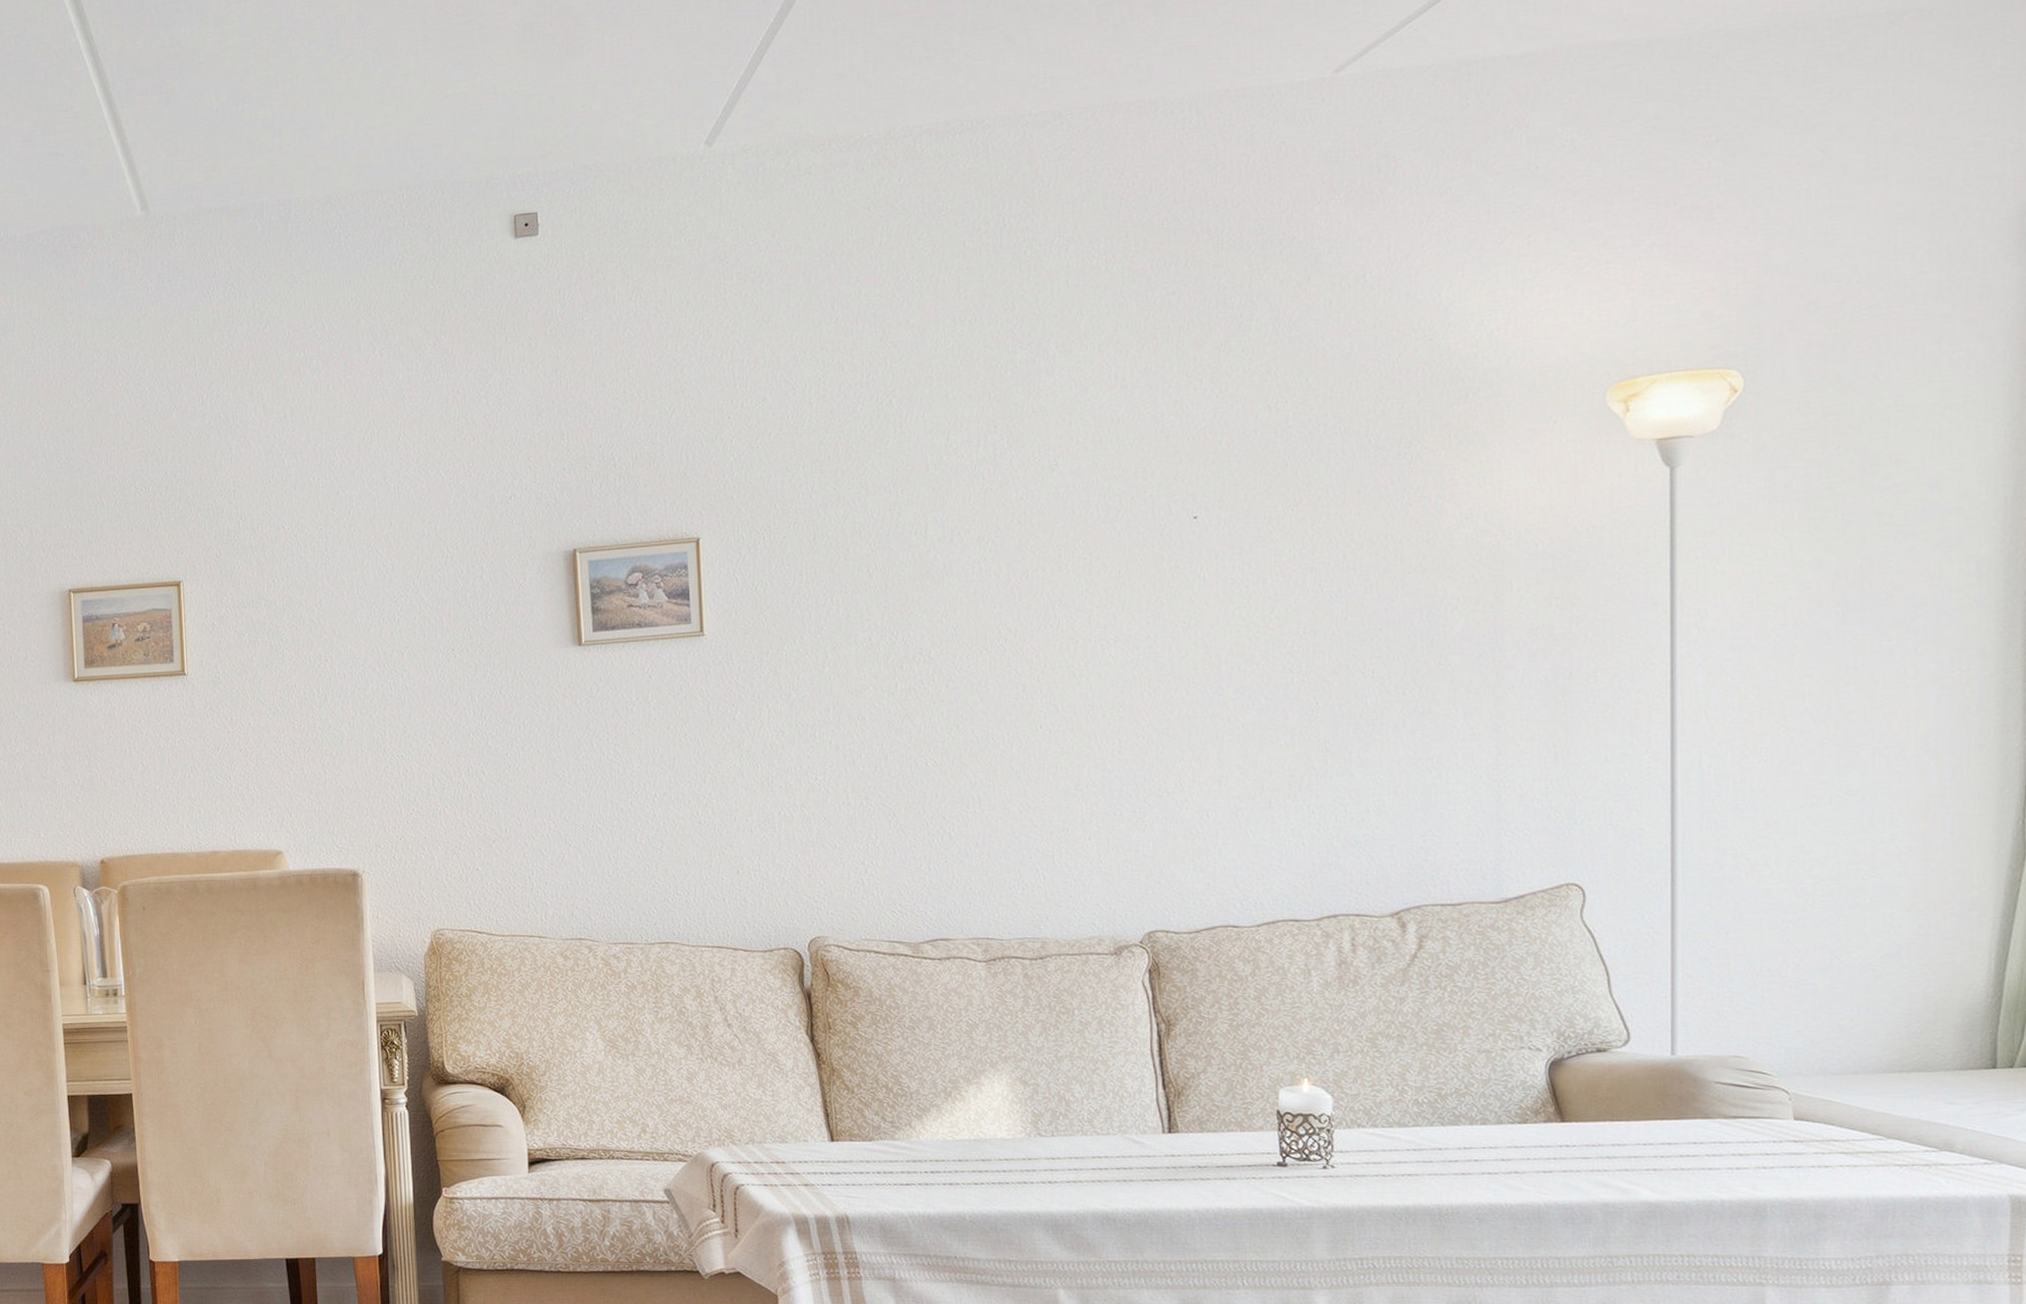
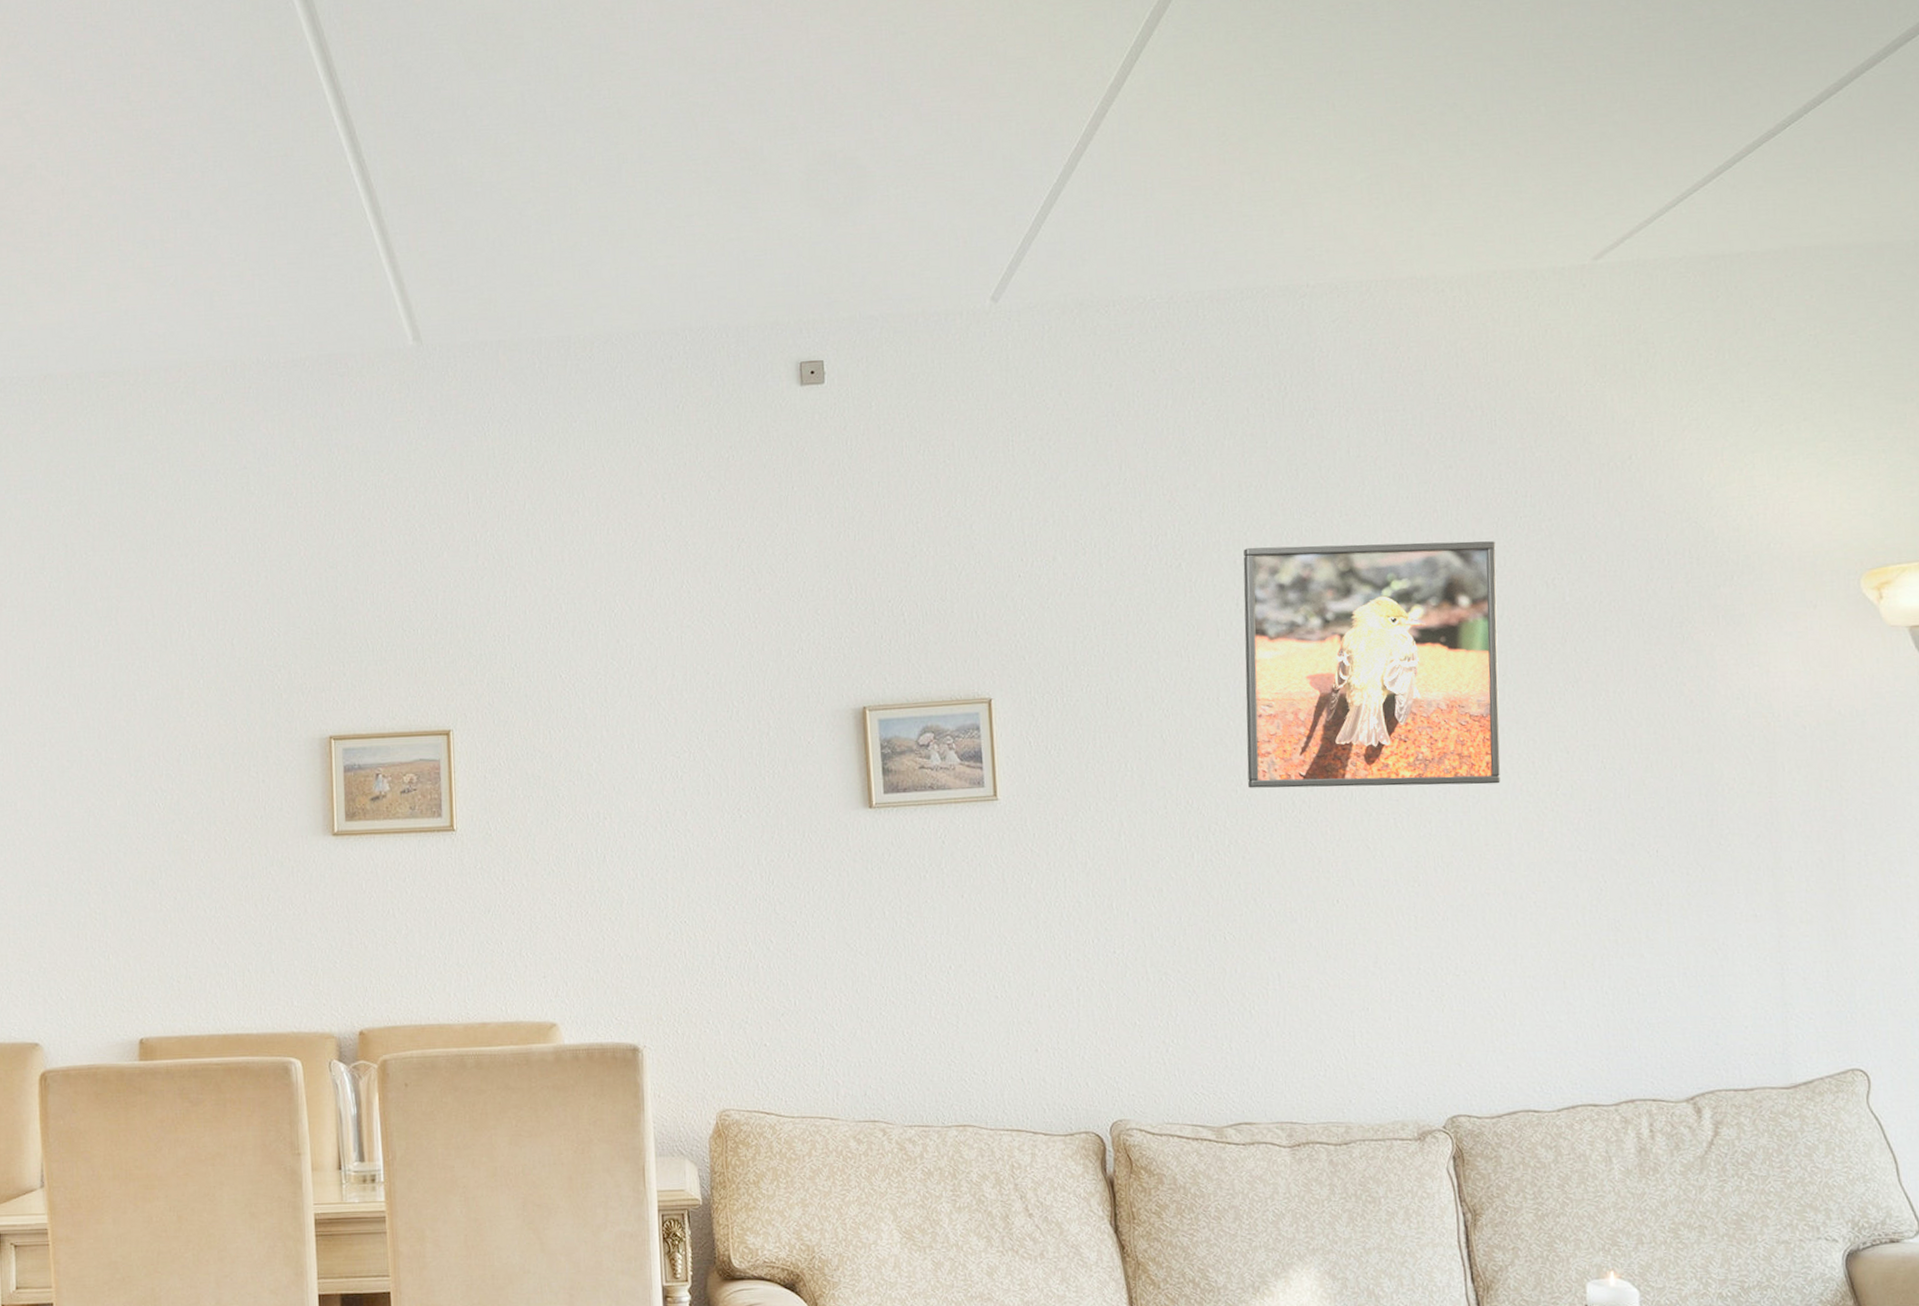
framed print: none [953,366,1217,619] -> present [1243,541,1501,788]

